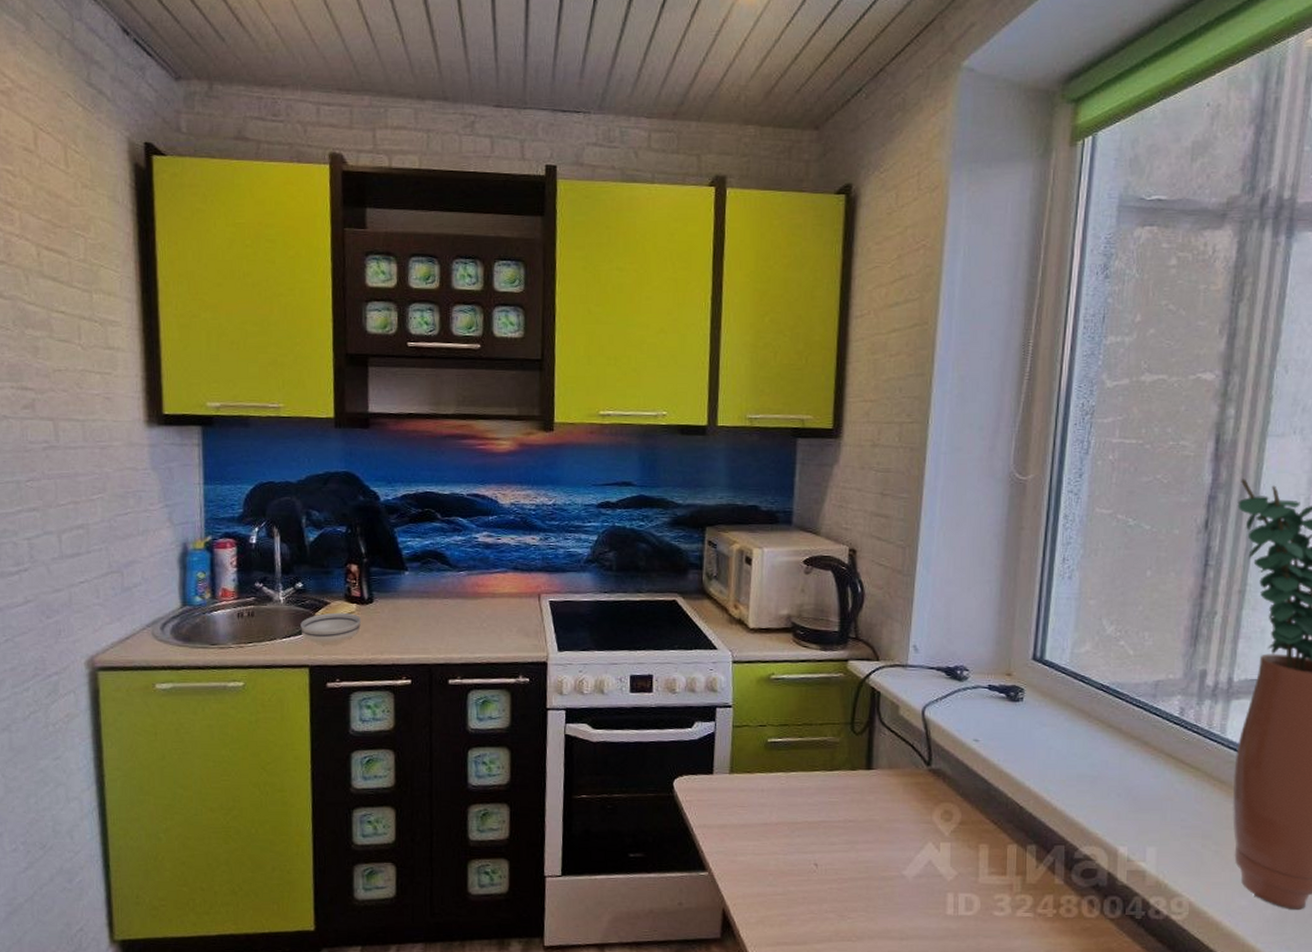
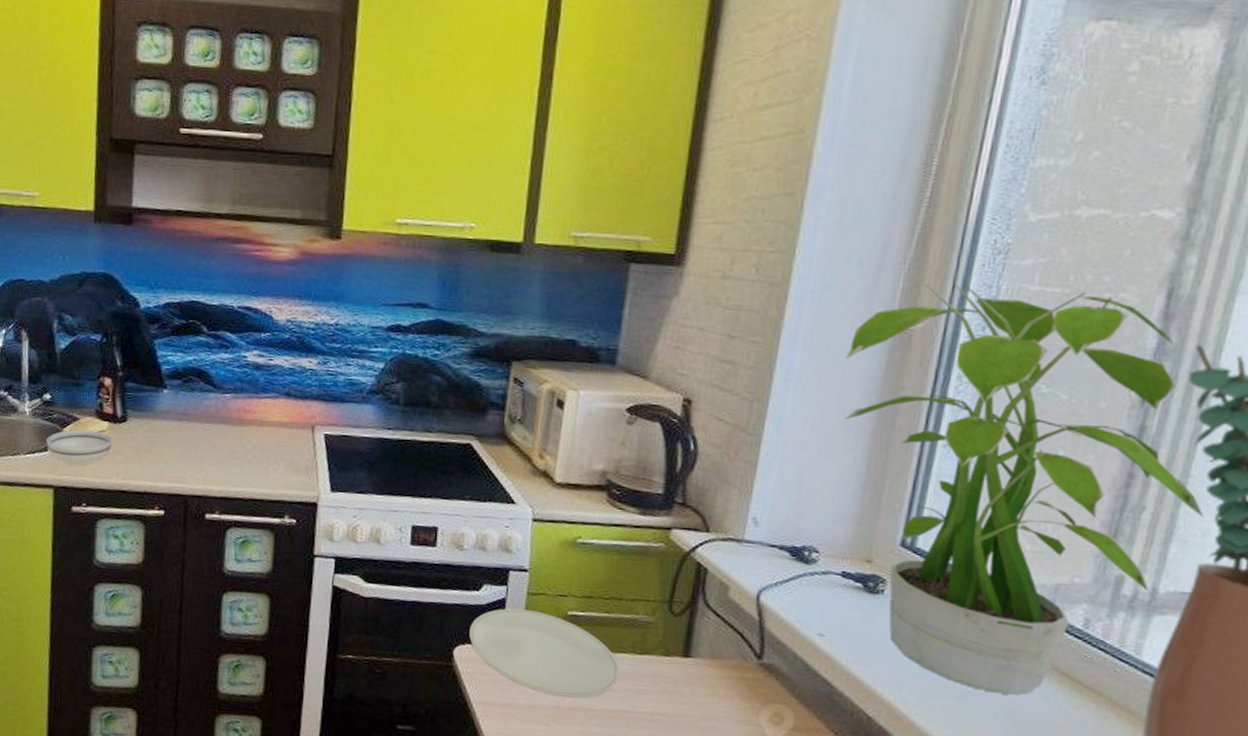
plate: none [686,741,816,814] -> present [469,608,621,698]
potted plant: none [976,440,1261,777] -> present [844,282,1204,695]

